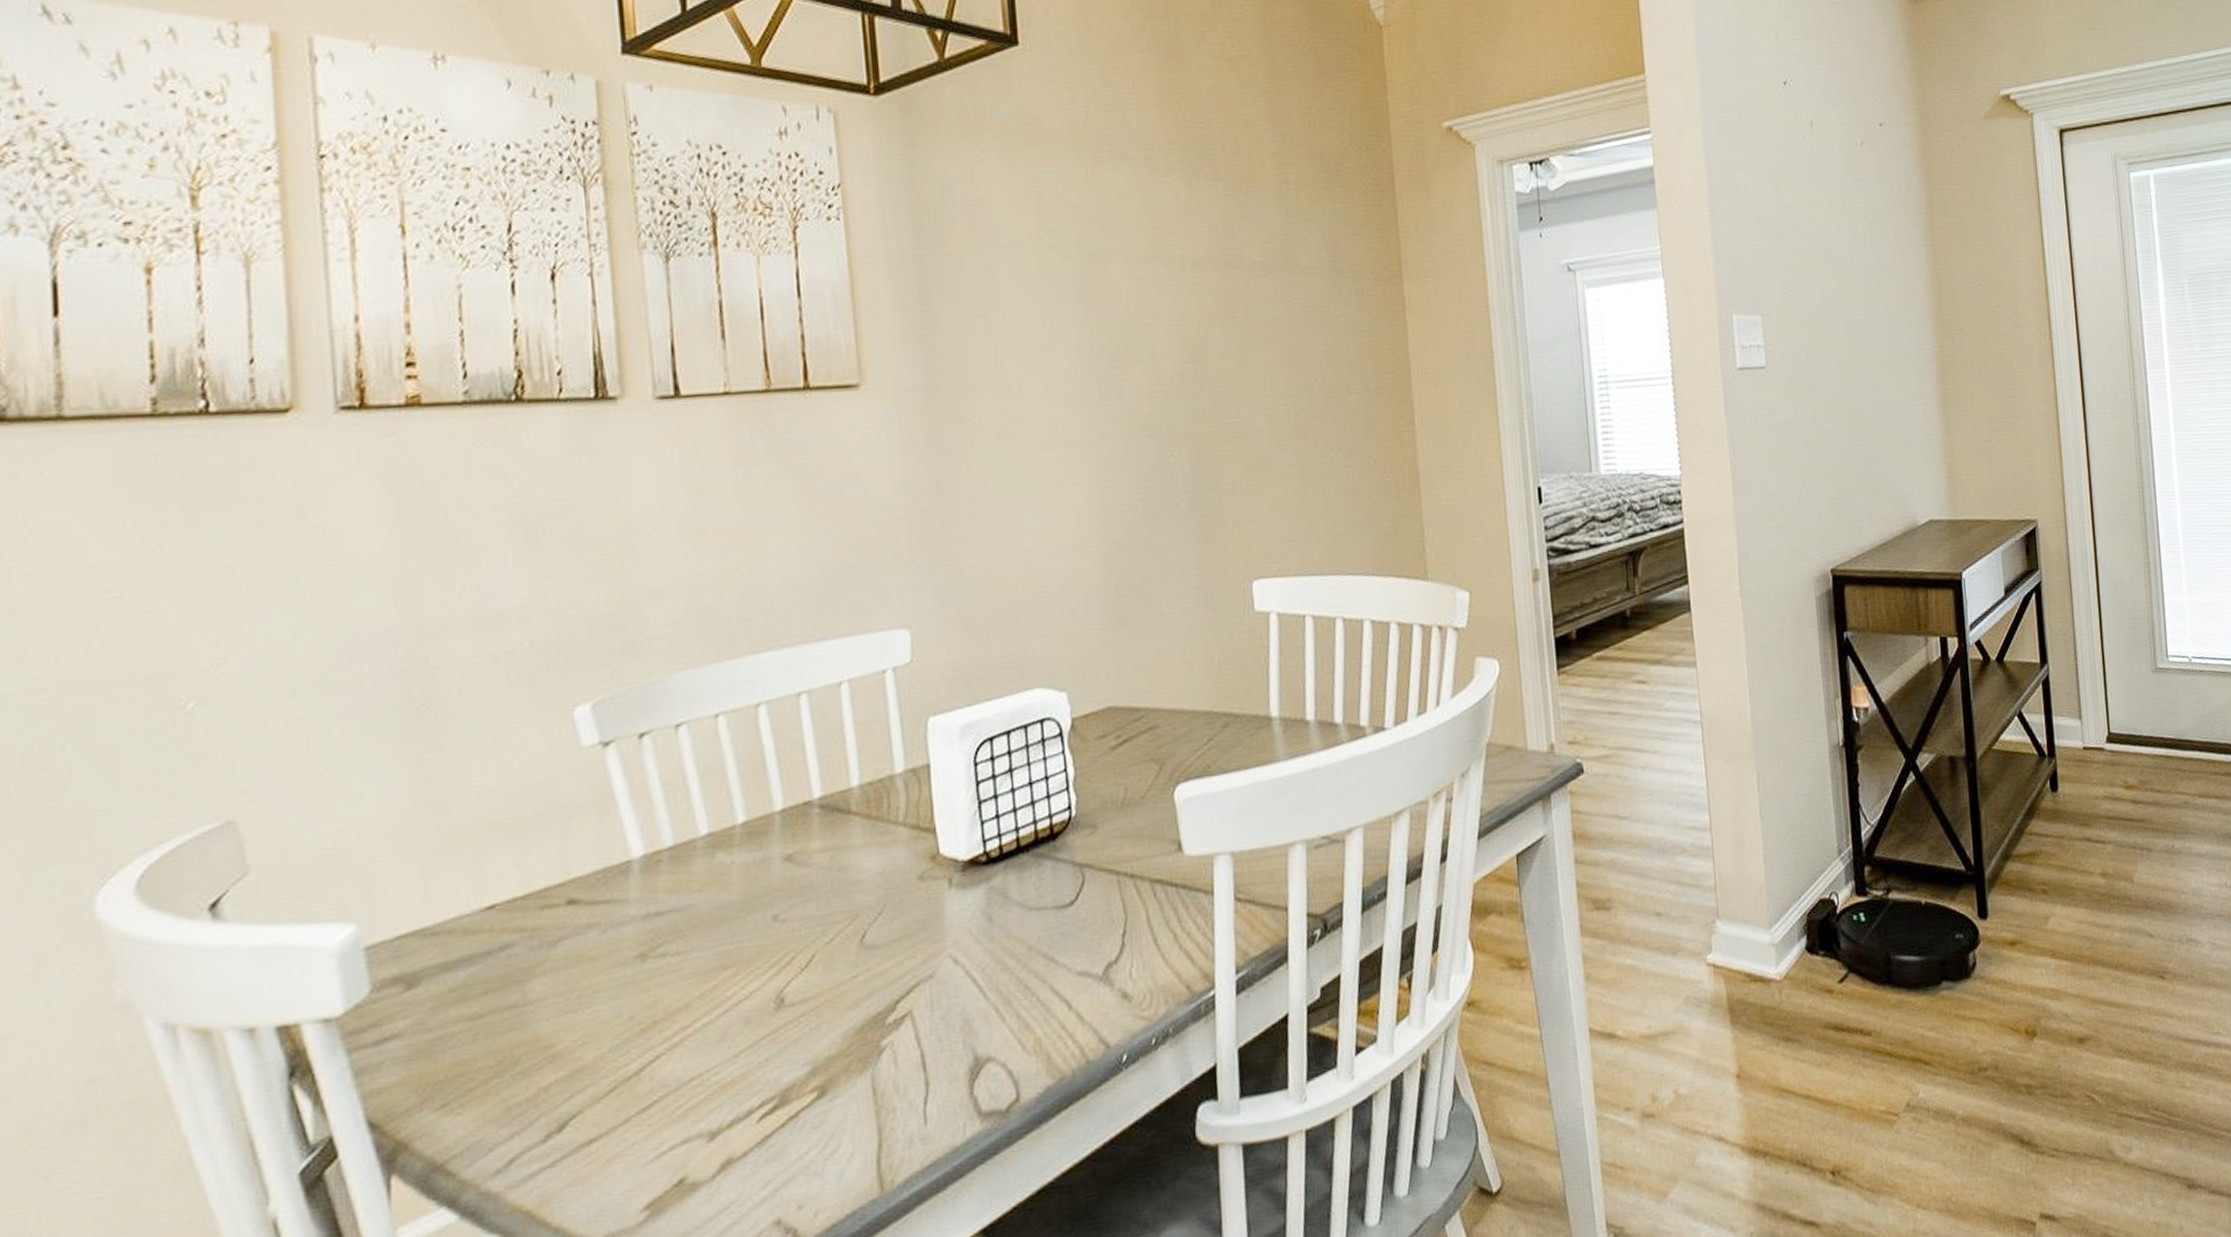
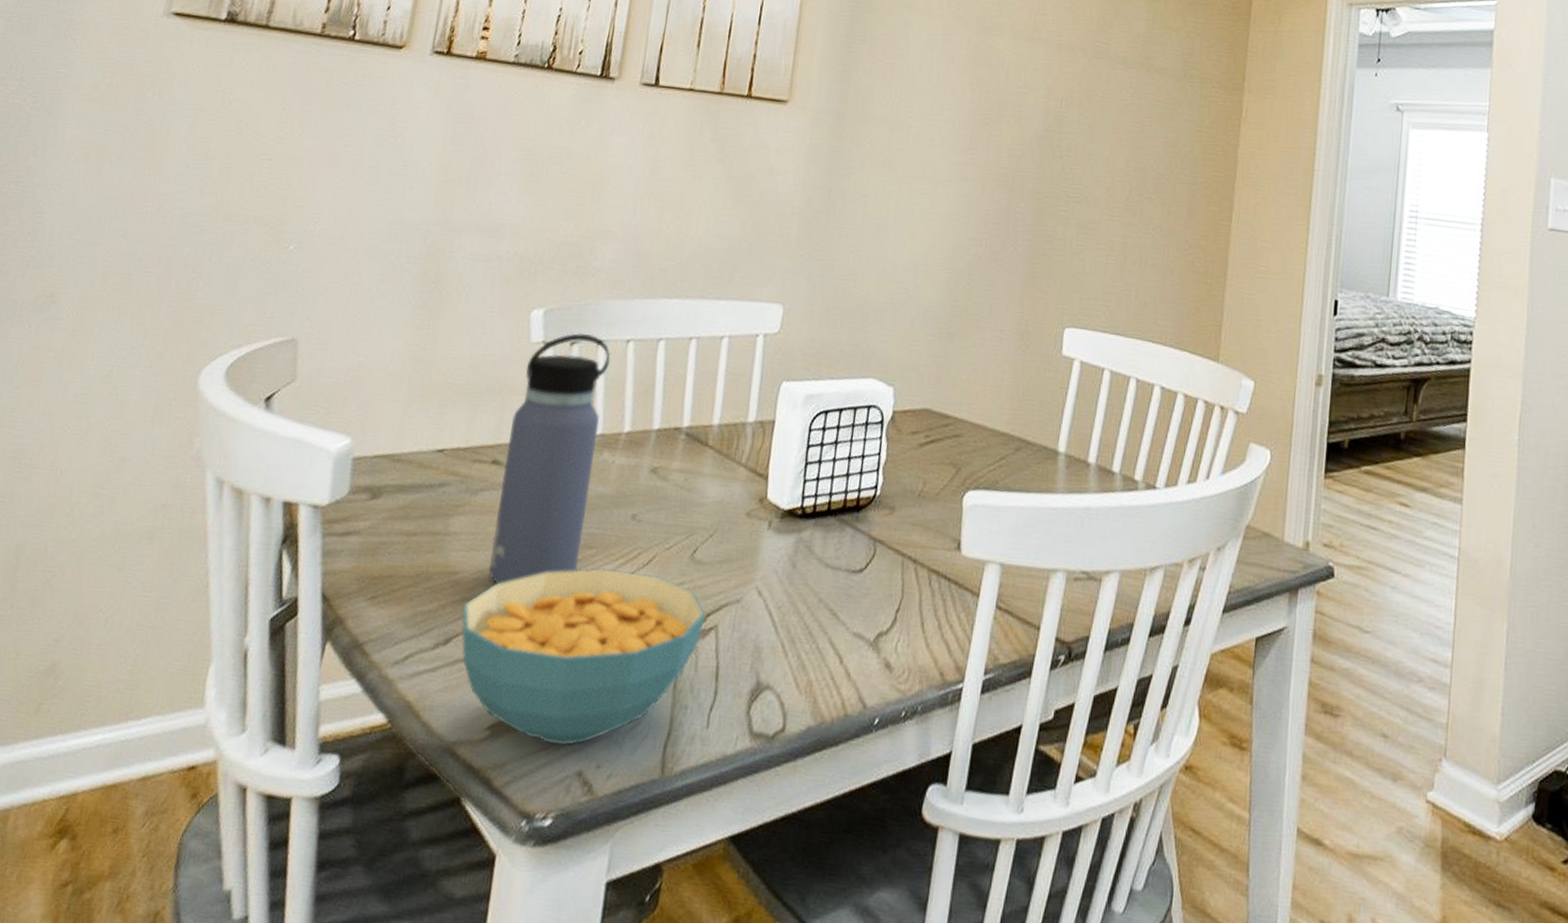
cereal bowl: none [572,976,895,1203] -> present [461,568,707,745]
water bottle: none [581,719,717,1042] -> present [488,332,611,584]

